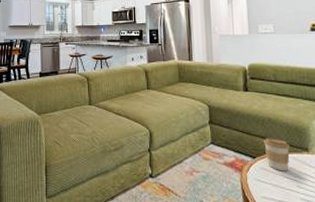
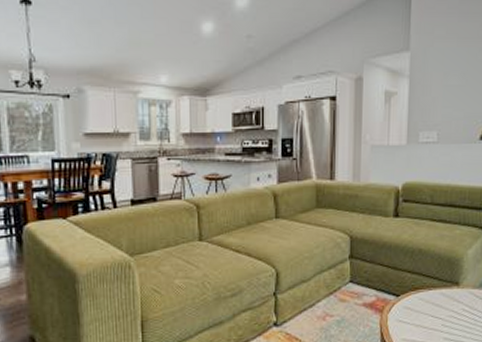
coffee cup: present [264,138,290,171] -> none [410,272,440,310]

